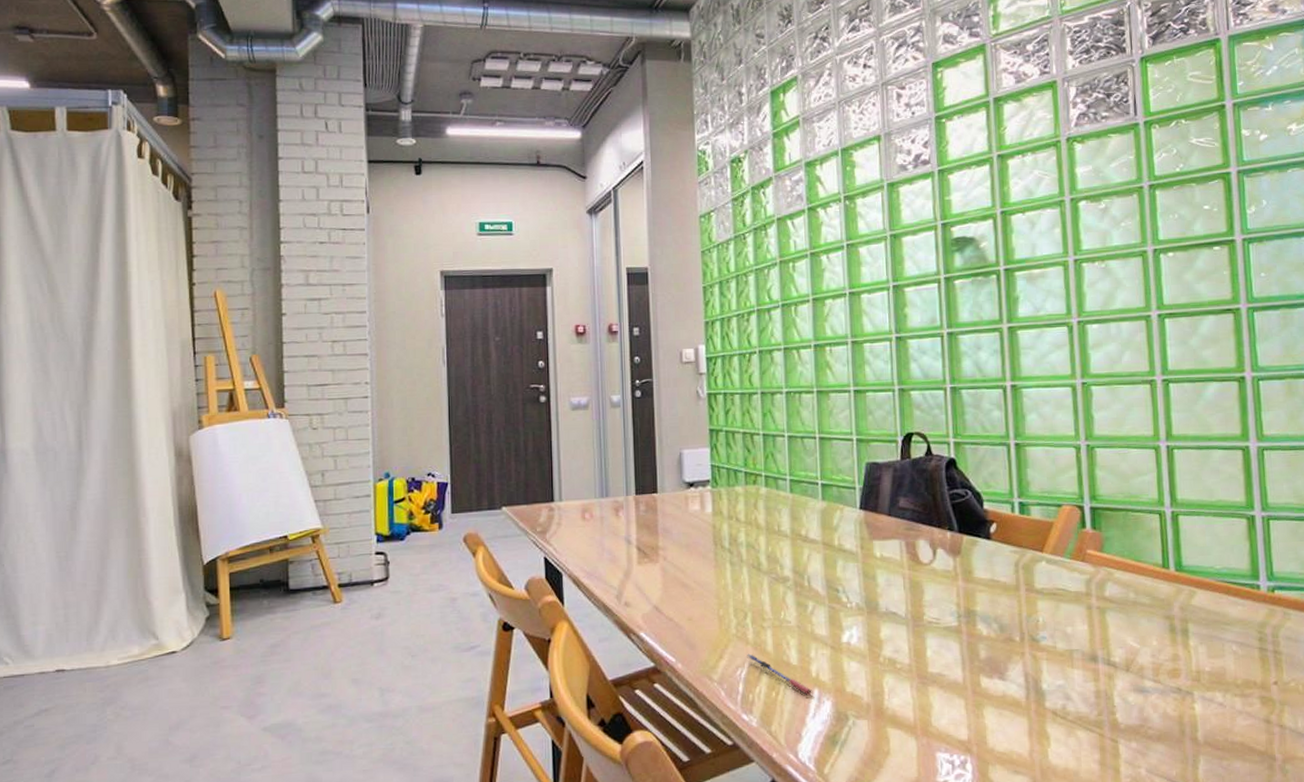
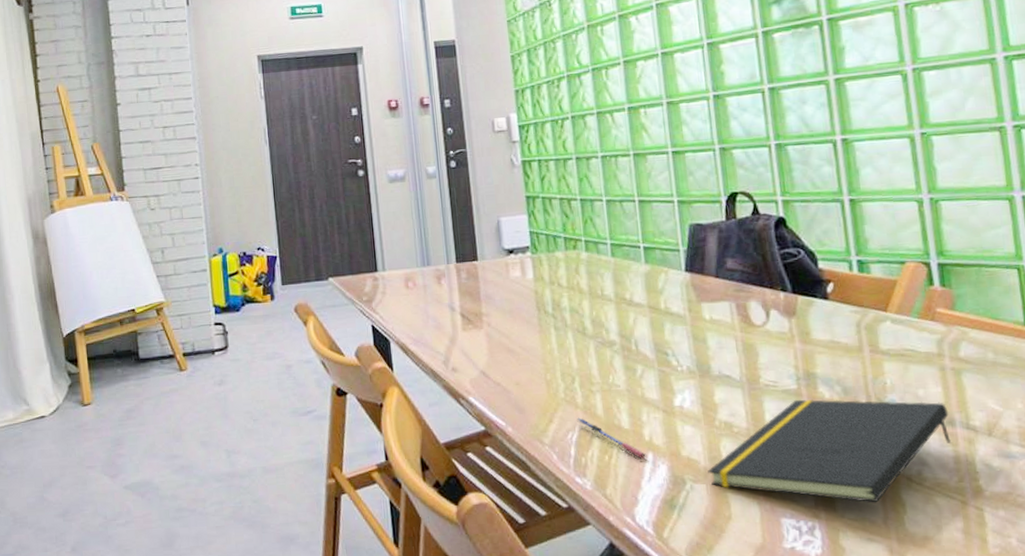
notepad: none [870,635,1094,737] -> present [708,398,952,503]

